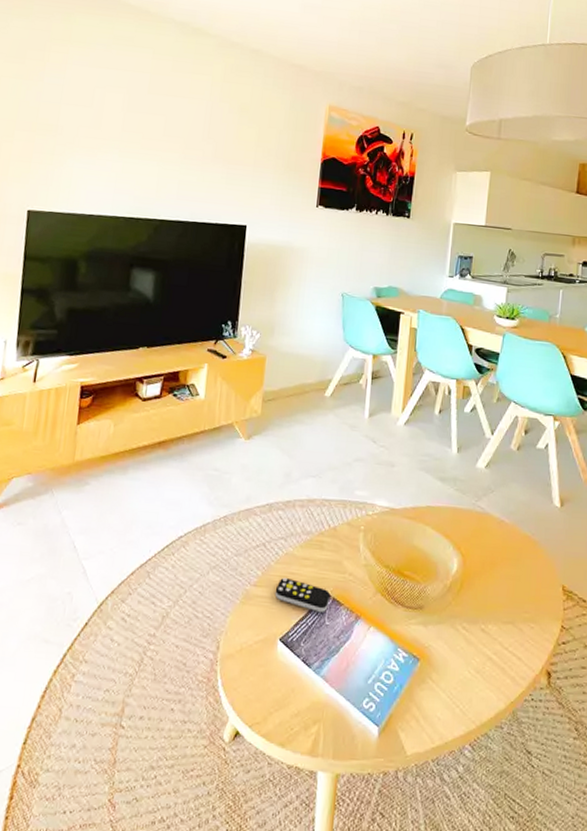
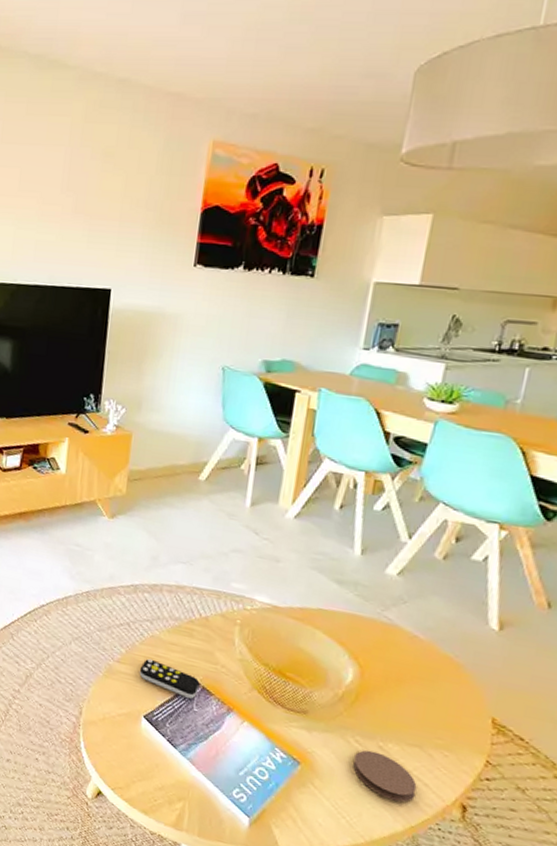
coaster: none [462,634,513,680] -> present [353,750,417,803]

